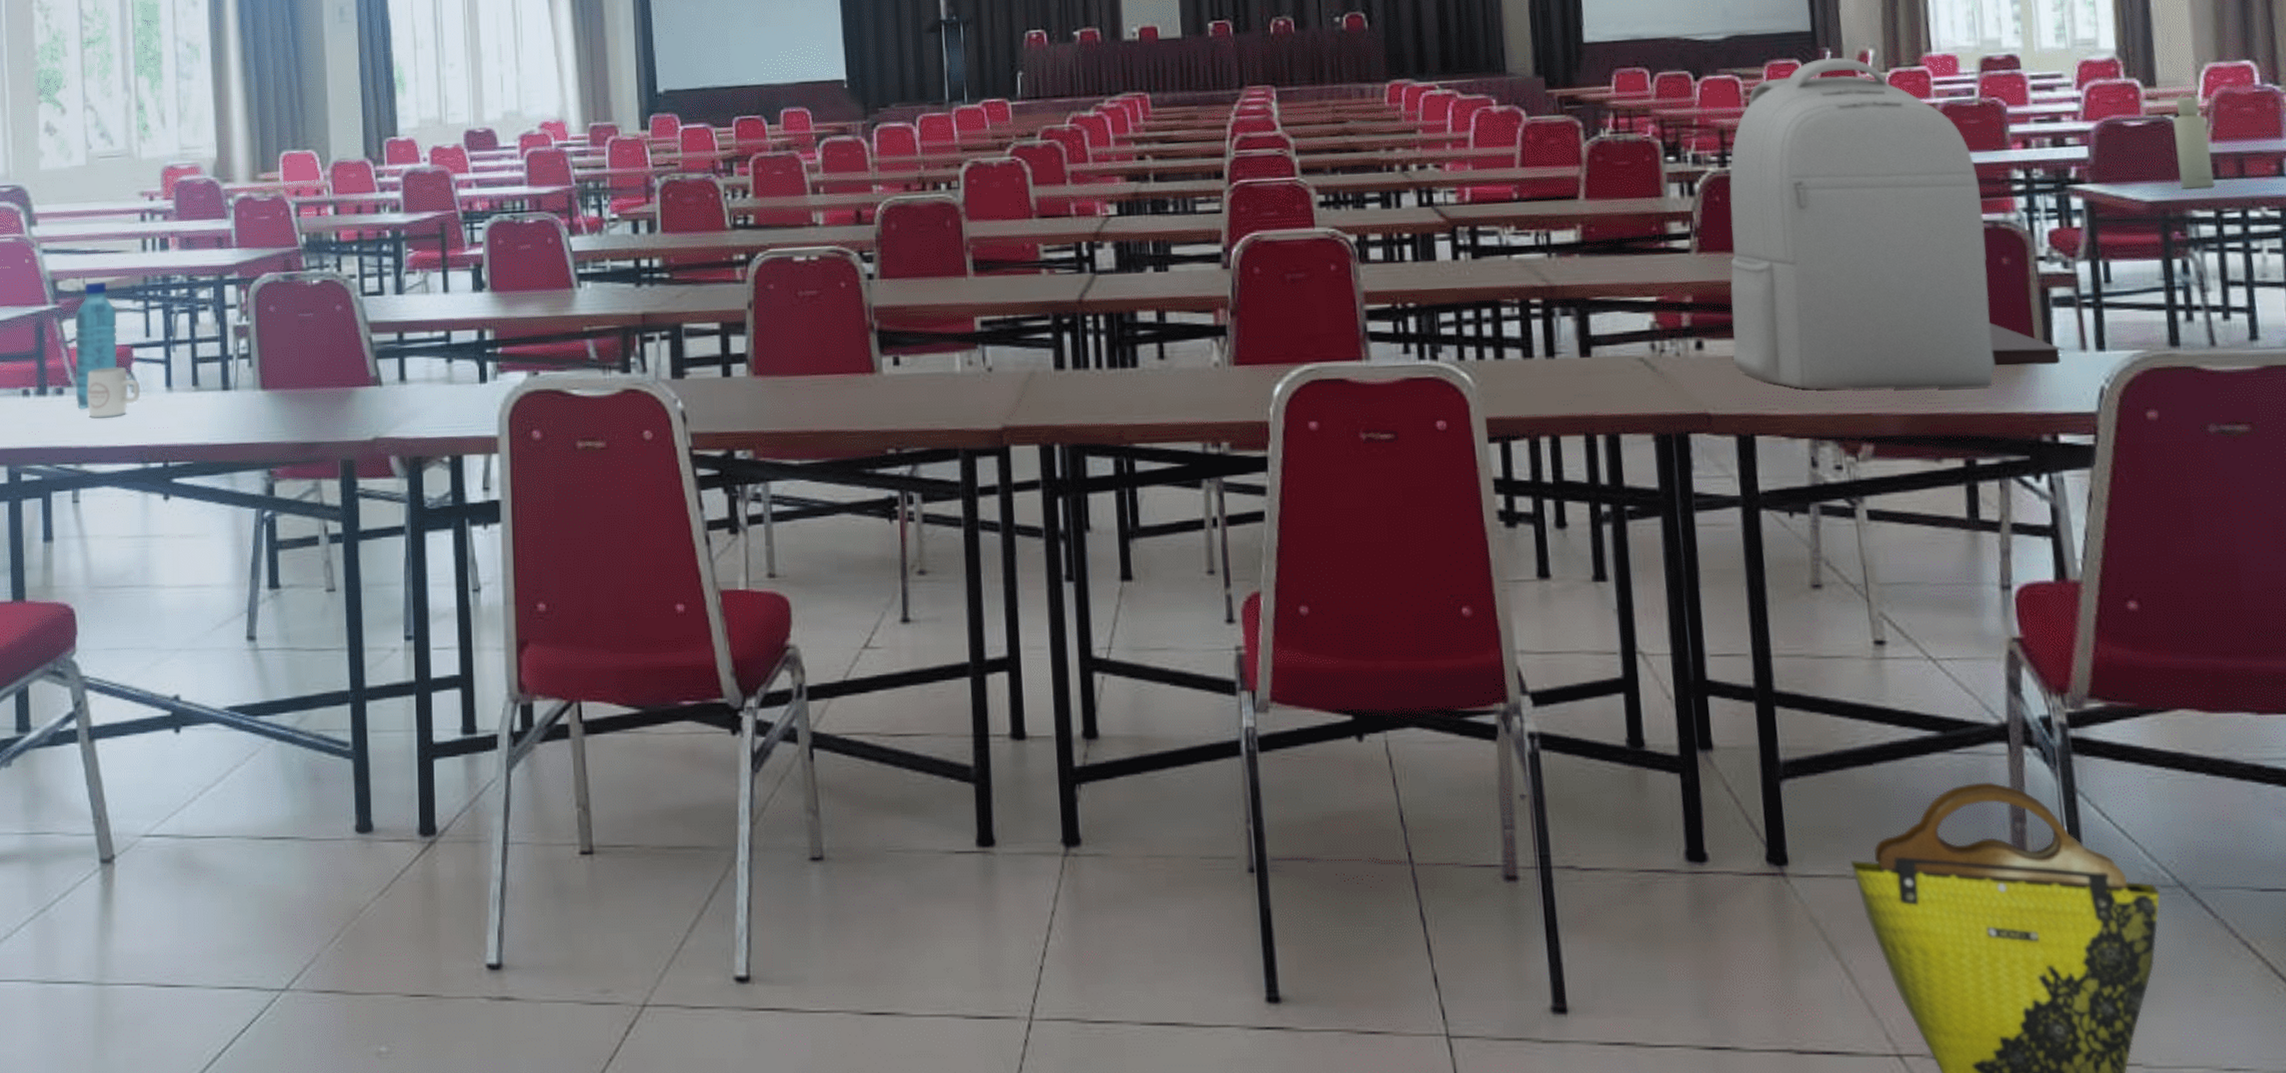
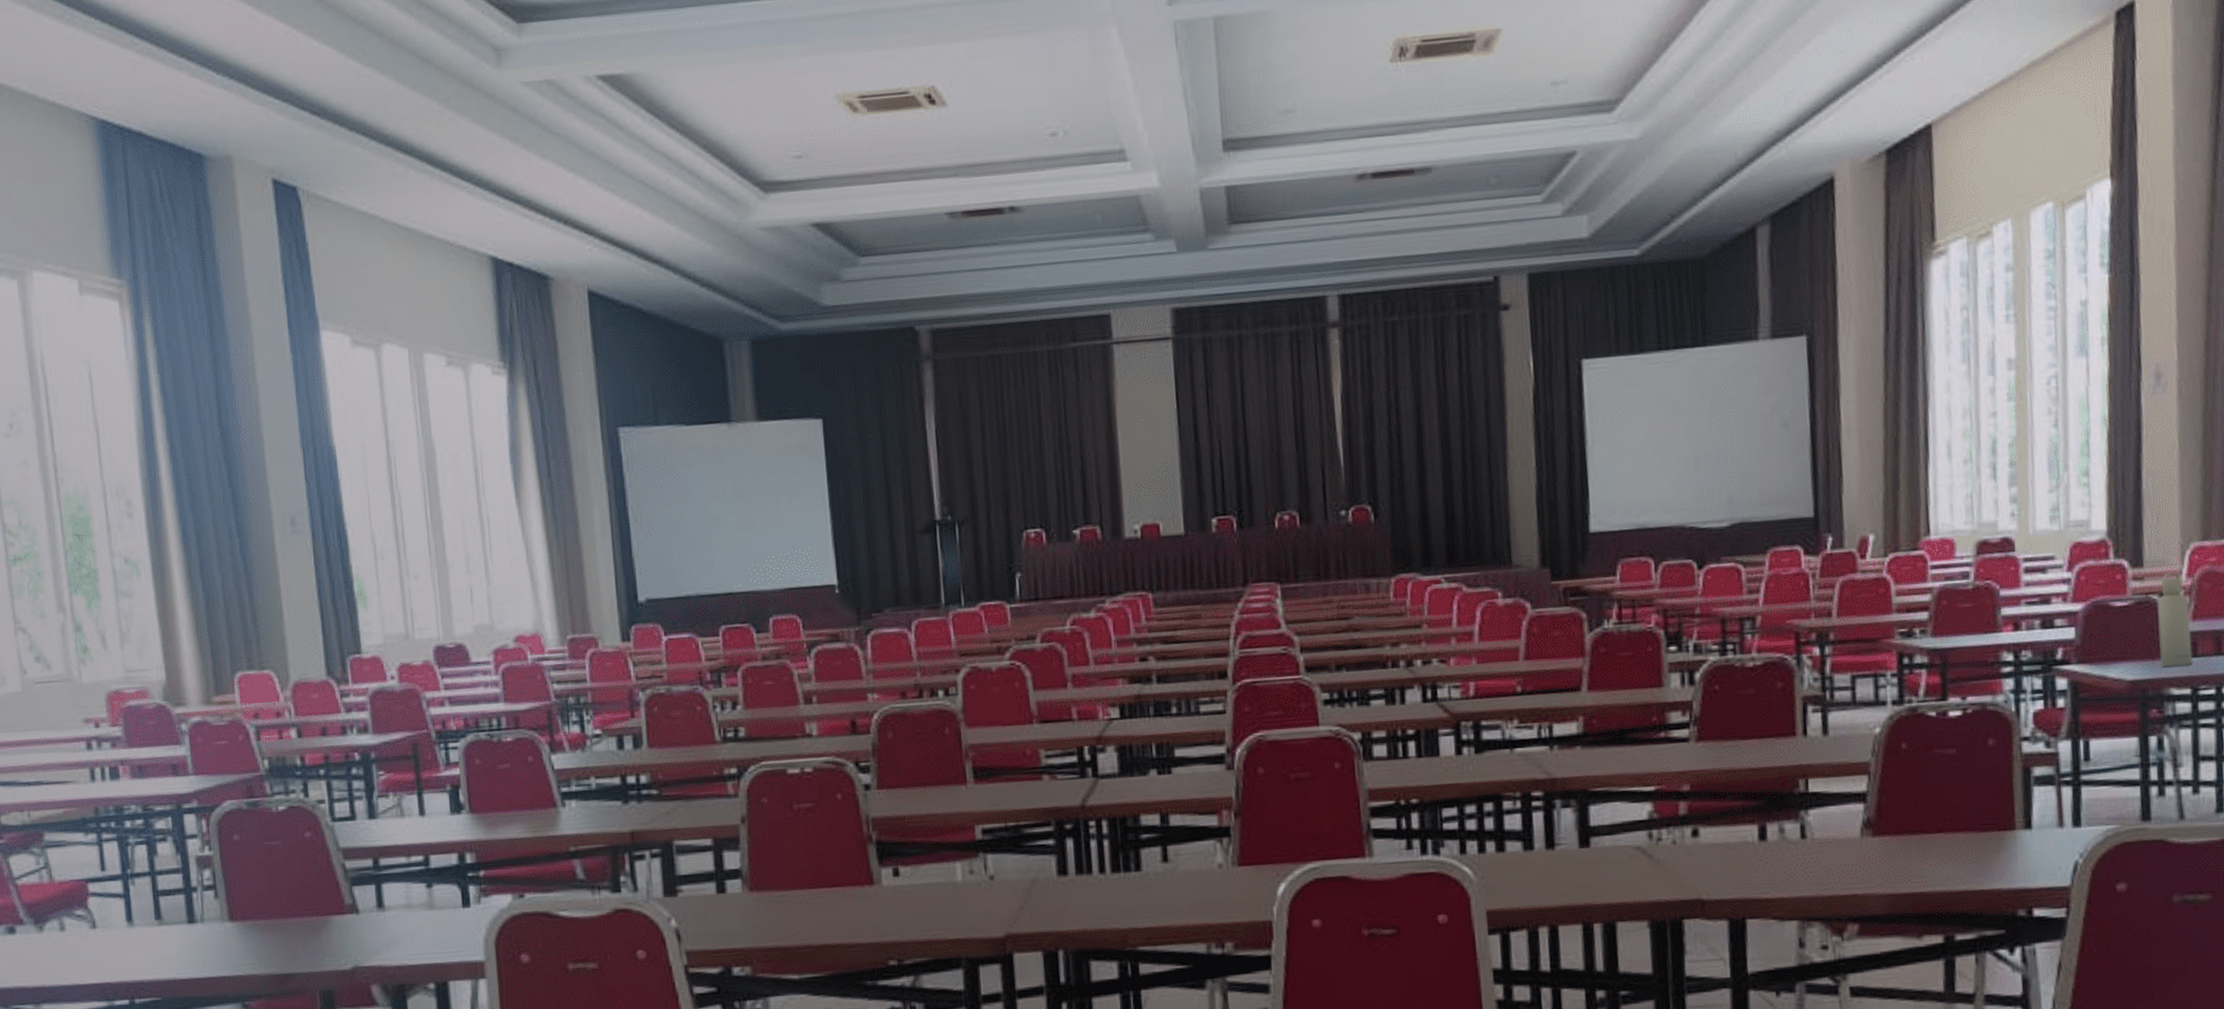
water bottle: present [75,281,117,410] -> none [22,814,72,948]
mug: present [87,367,141,419] -> none [40,902,99,957]
backpack: present [1729,57,1996,390] -> none [1727,543,1977,873]
papers: present [1989,322,2064,366] -> none [1972,802,2043,845]

